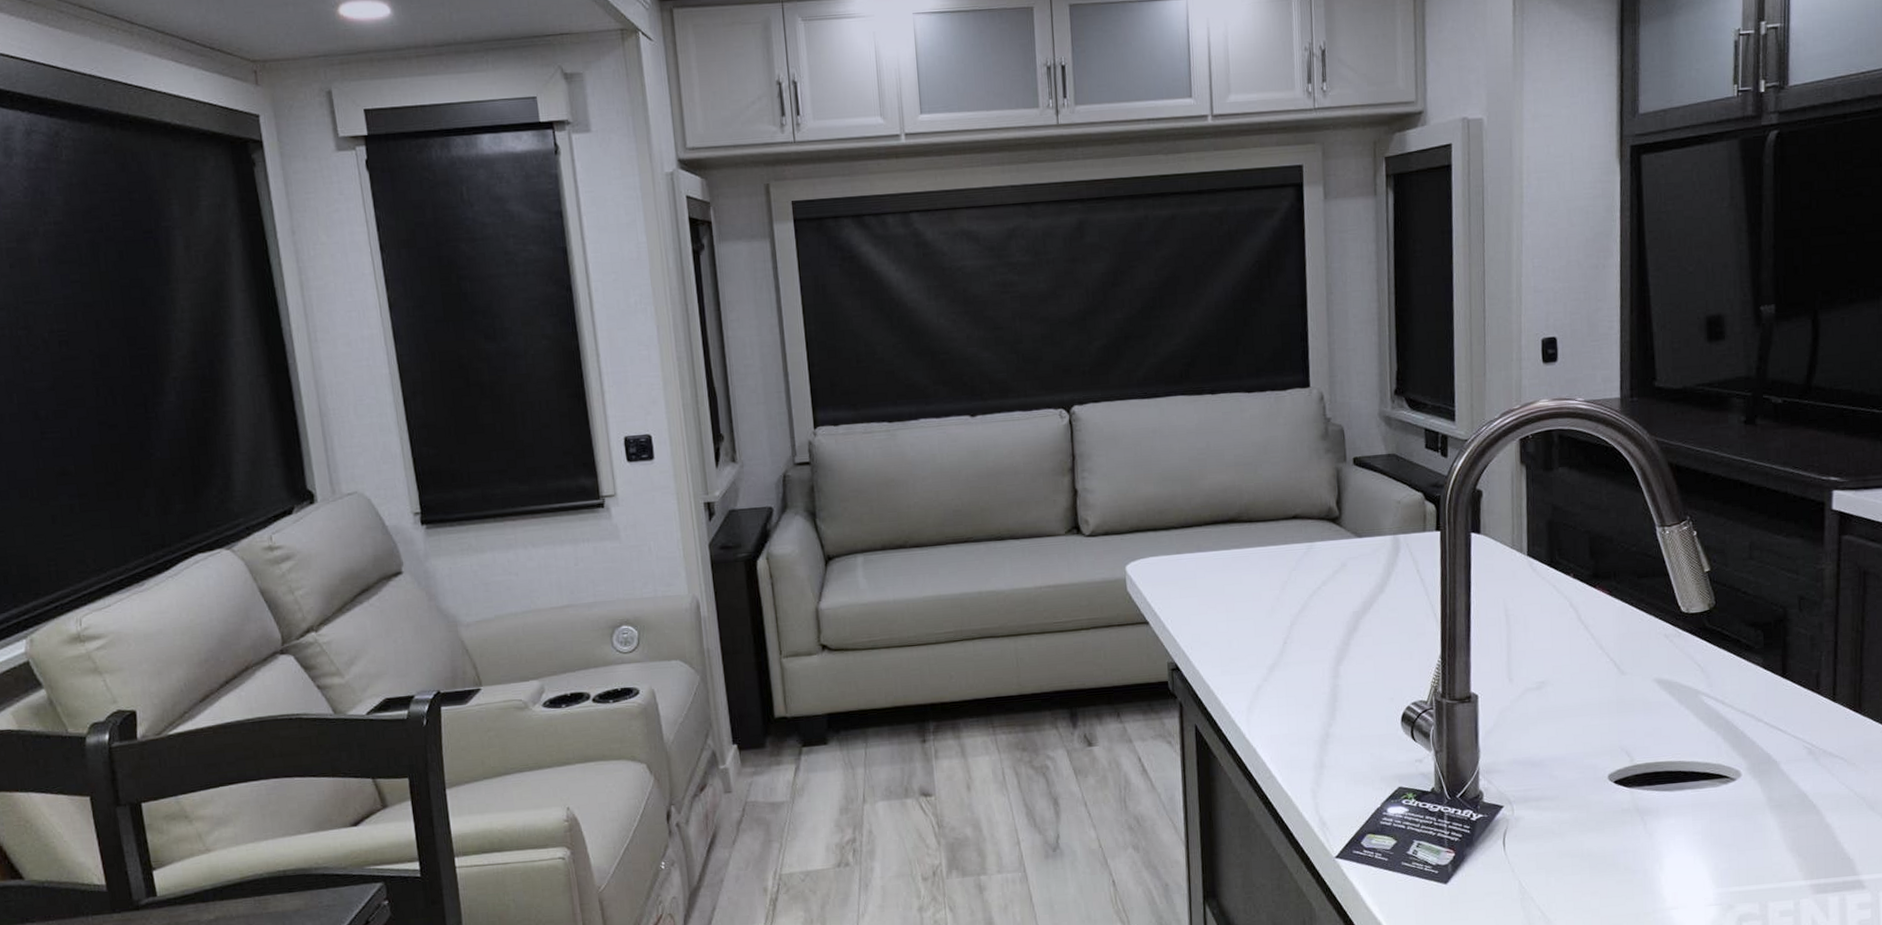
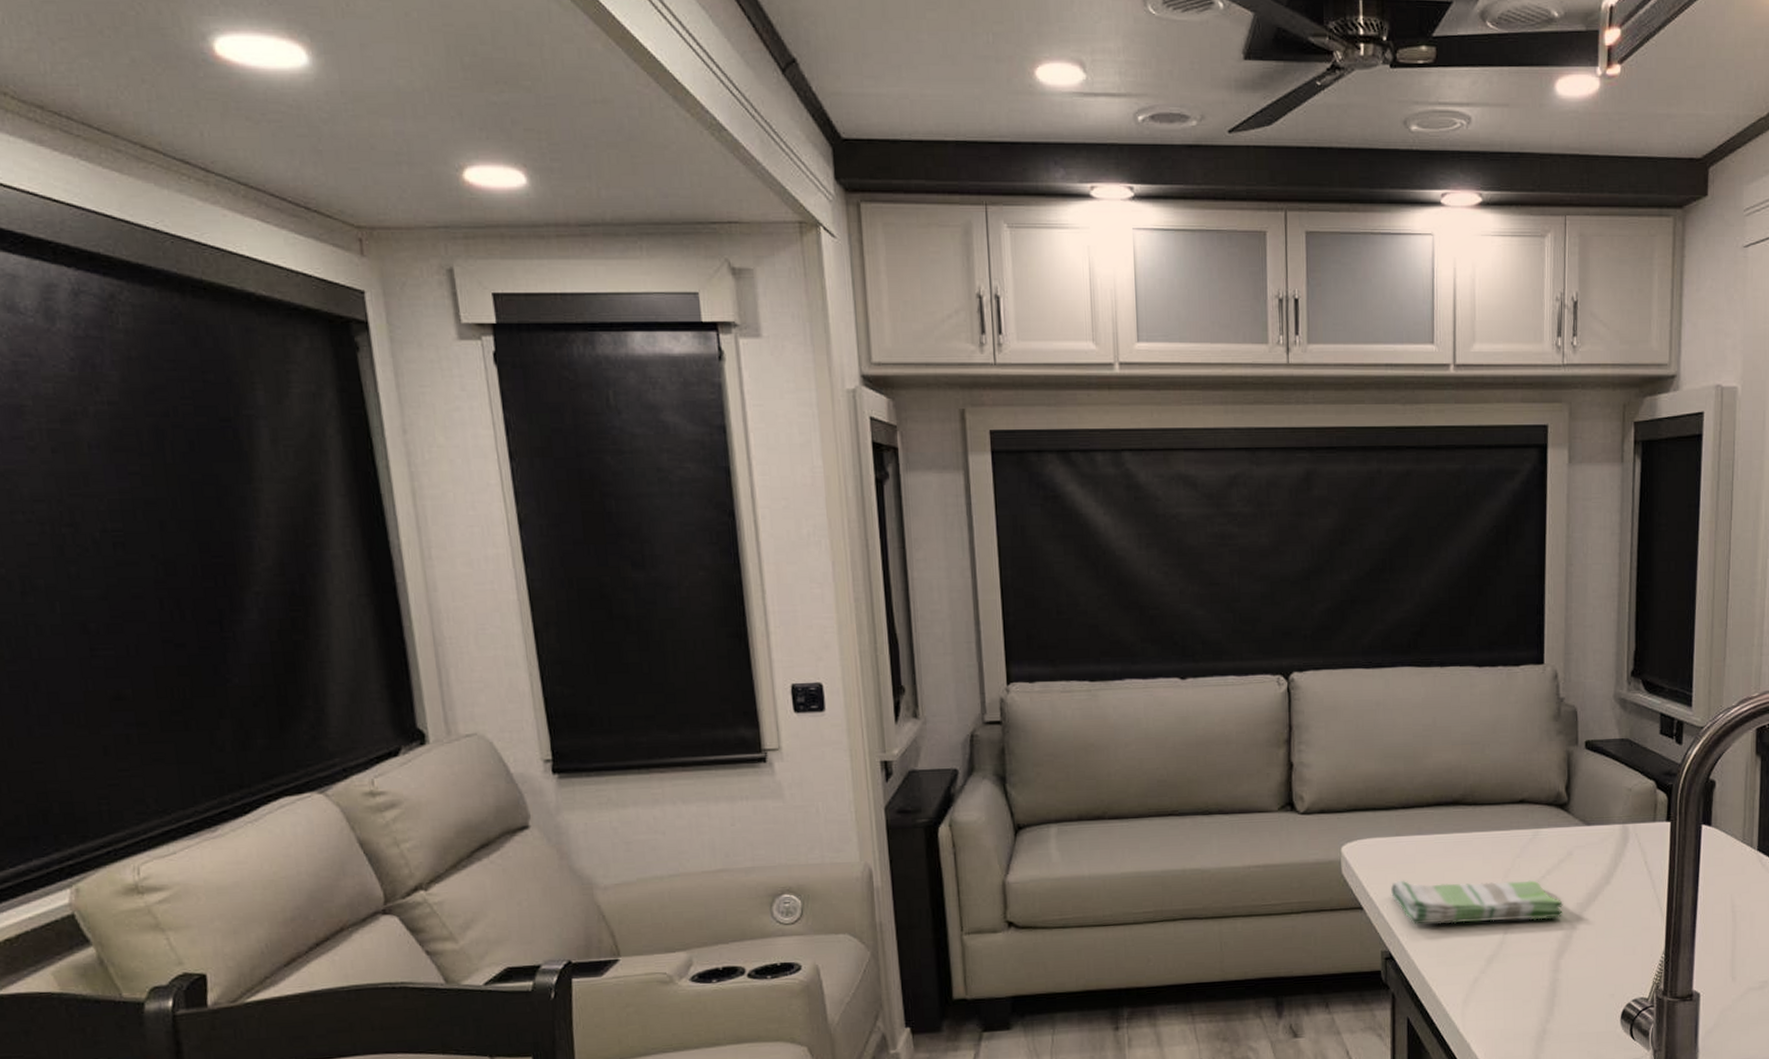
dish towel: none [1174,591,1340,637] -> present [1391,880,1564,925]

